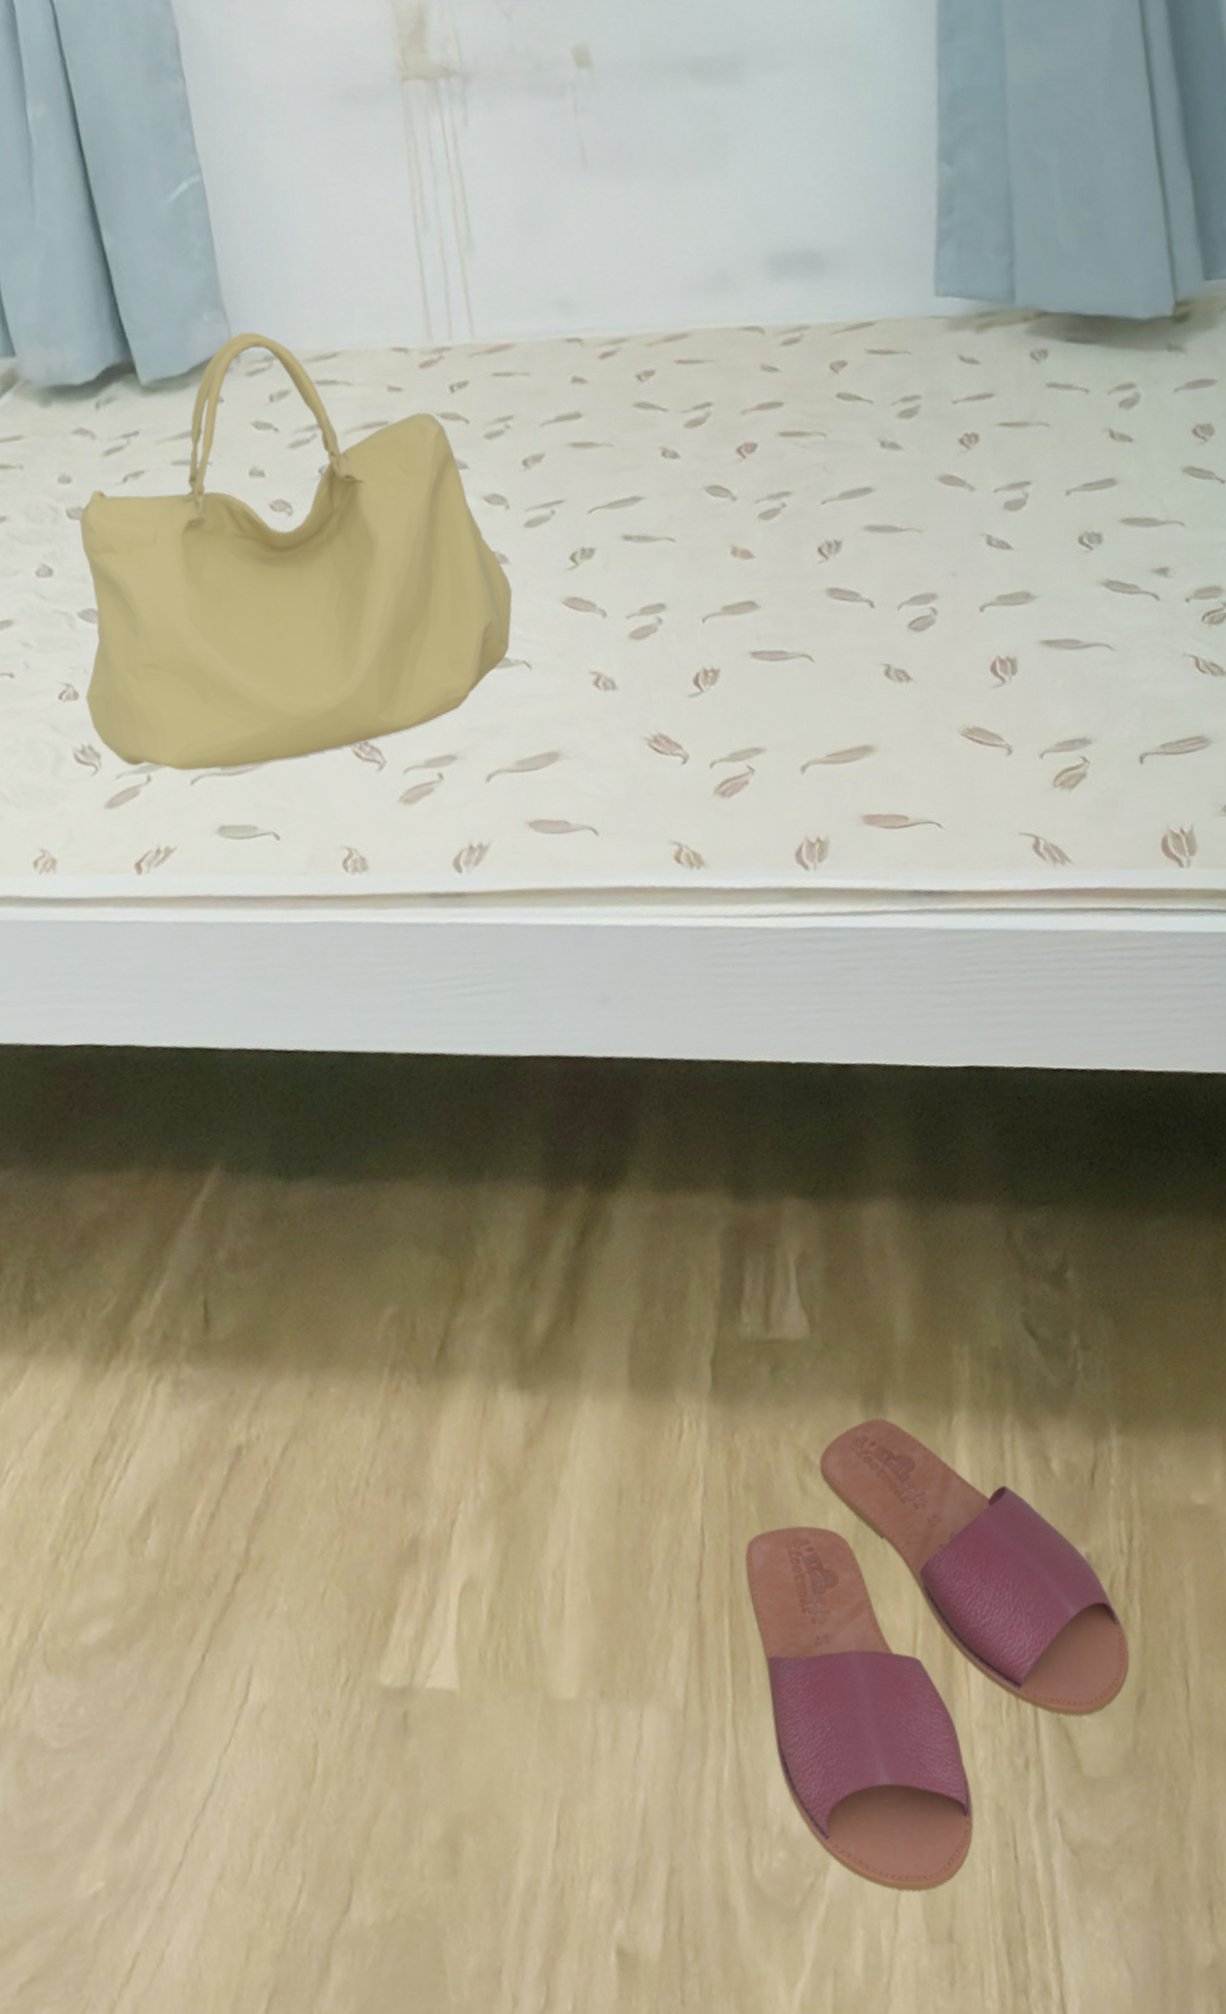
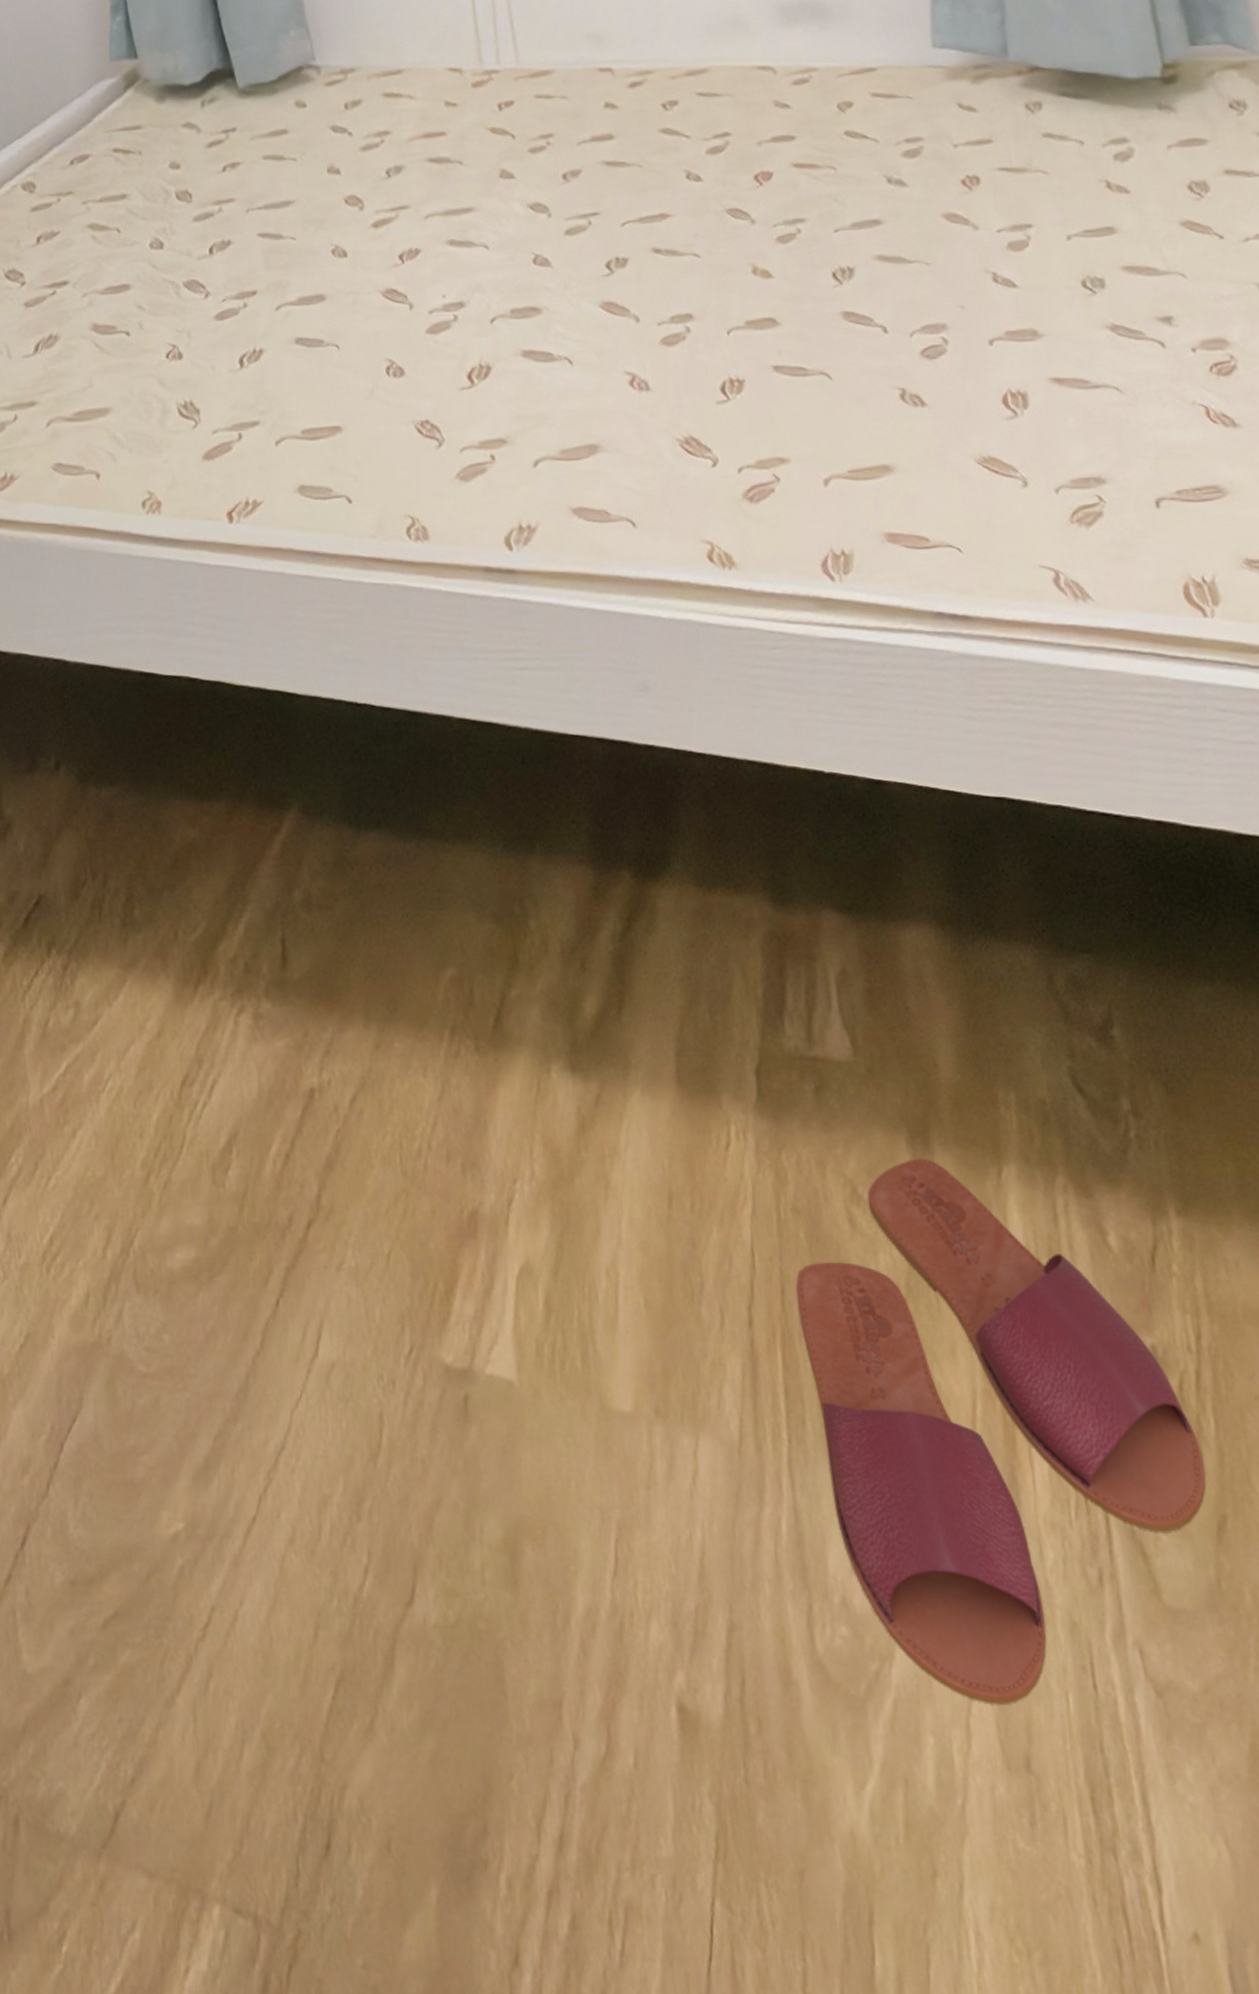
handbag: present [79,331,513,771] -> none [186,47,555,433]

